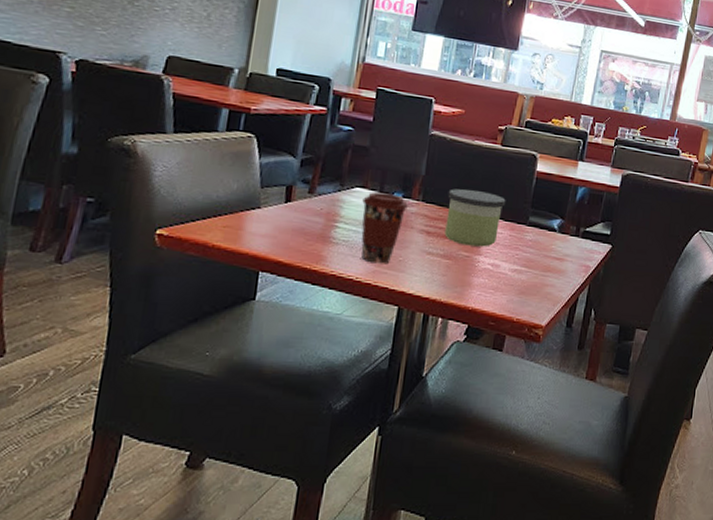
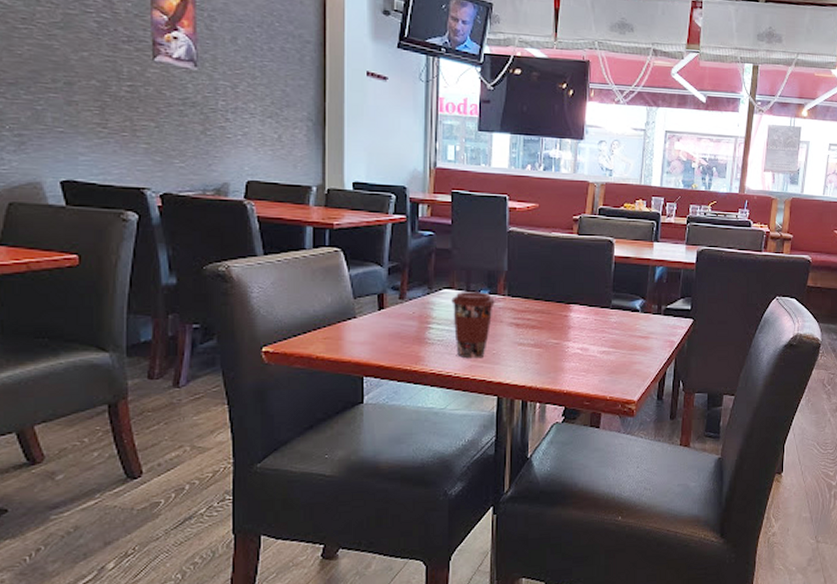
candle: present [444,189,506,247] -> none [532,281,588,333]

